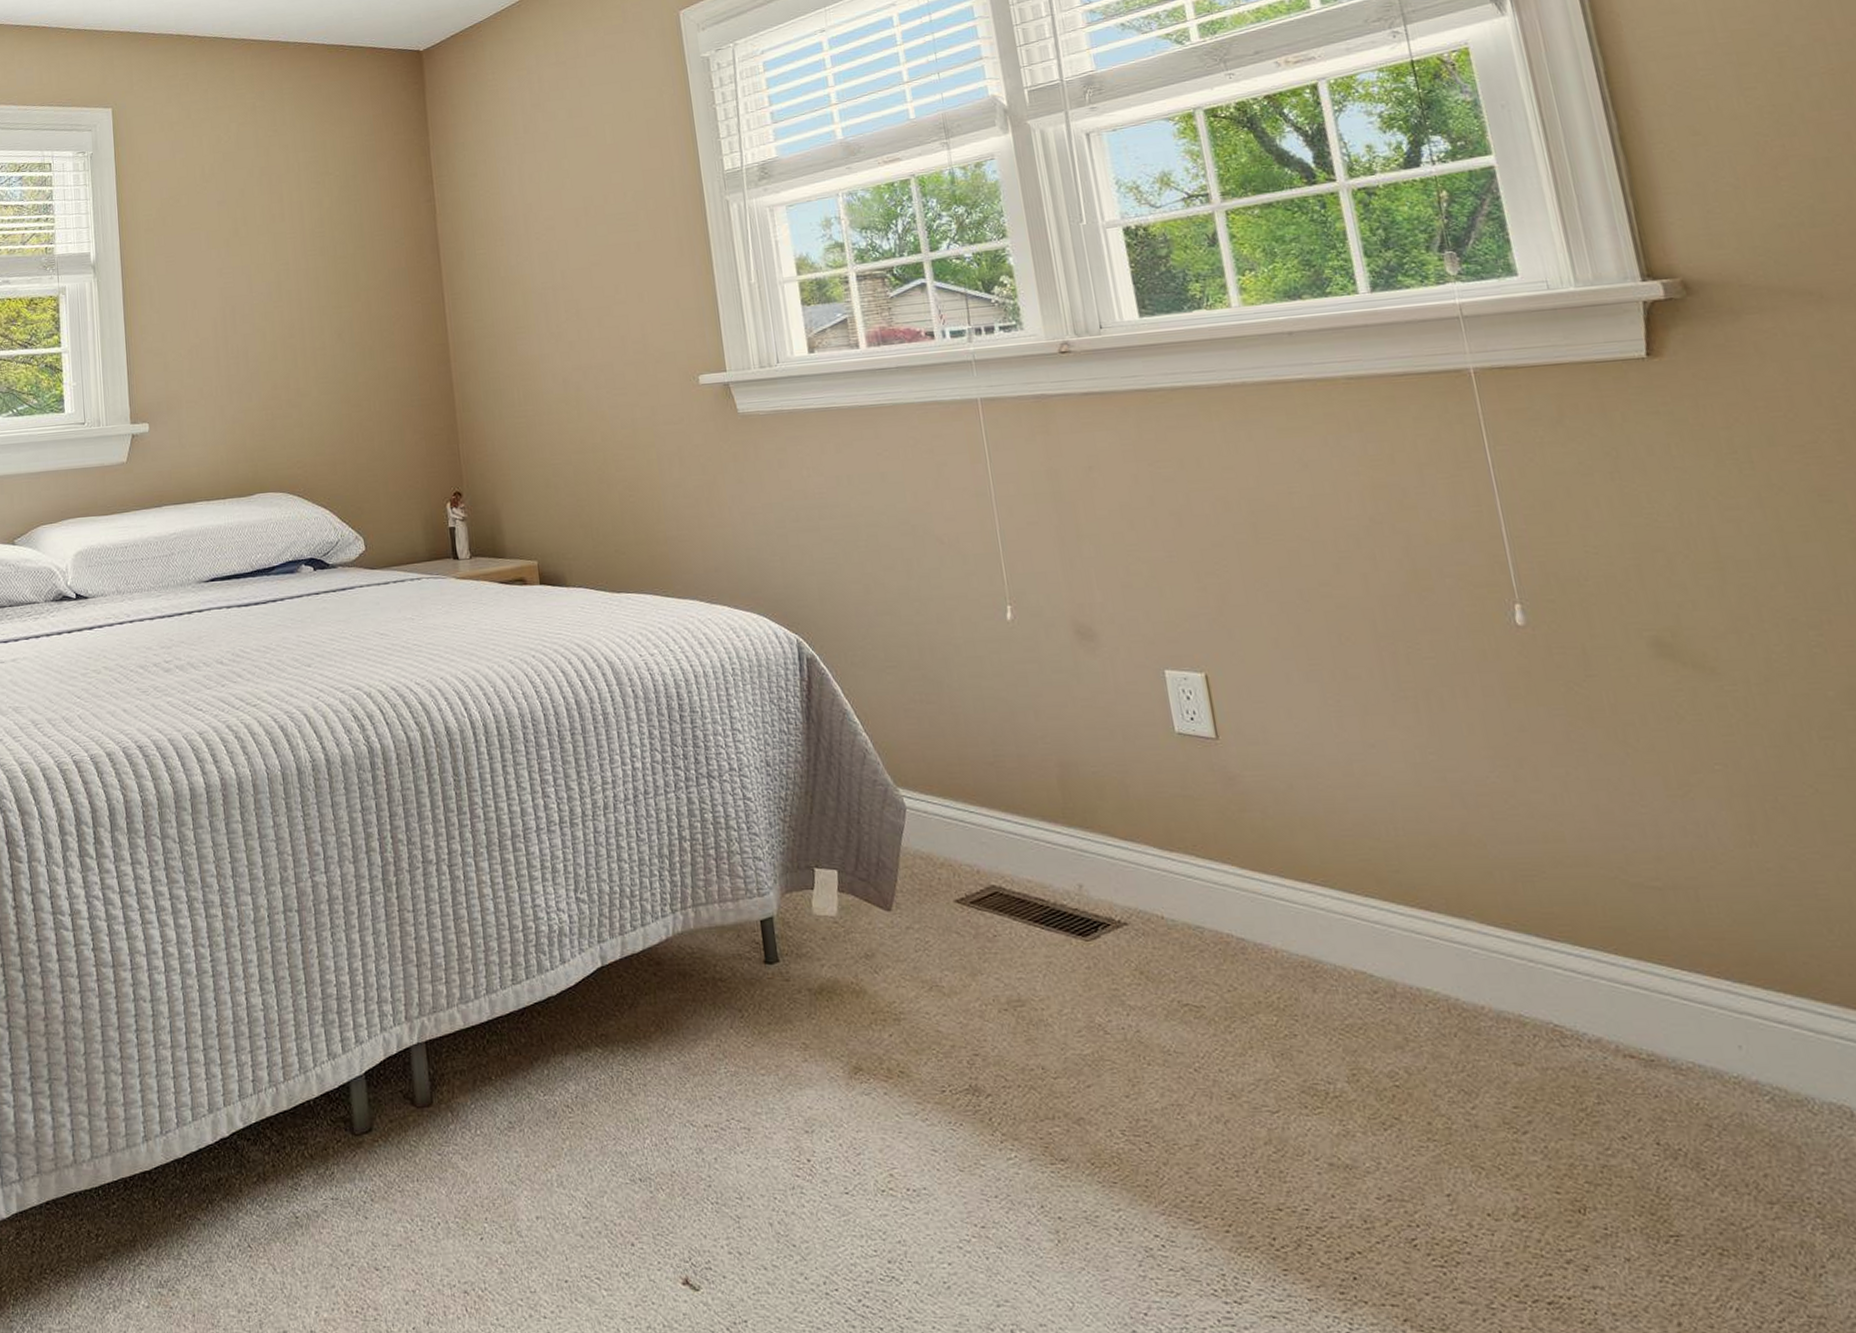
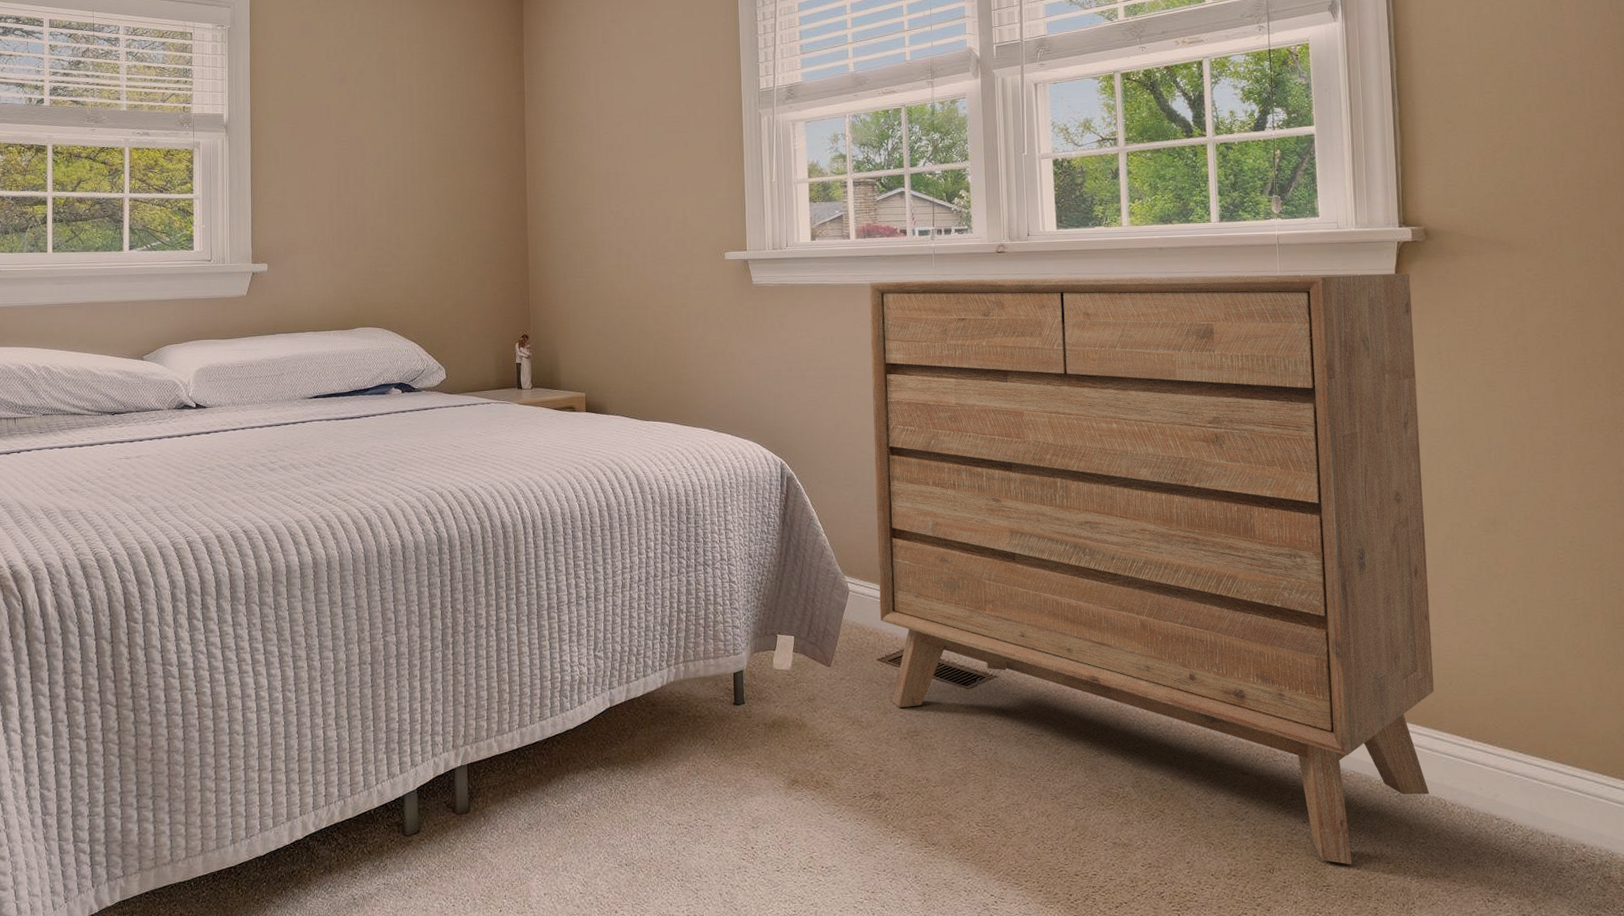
dresser: none [890,344,1823,1203] -> present [869,273,1434,864]

